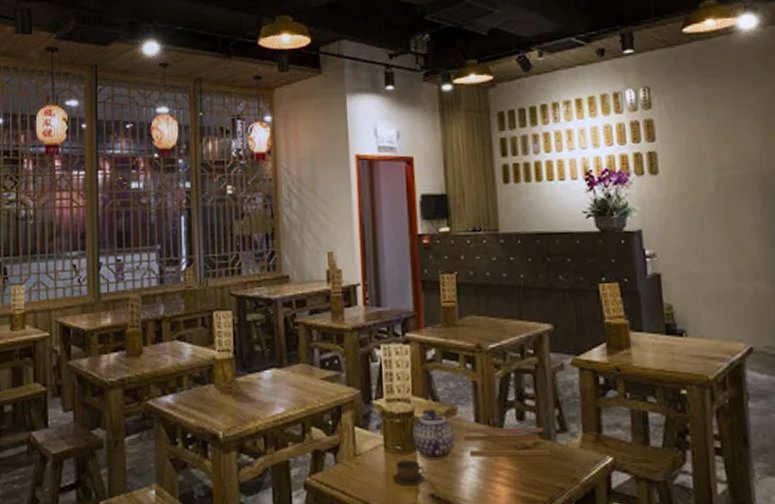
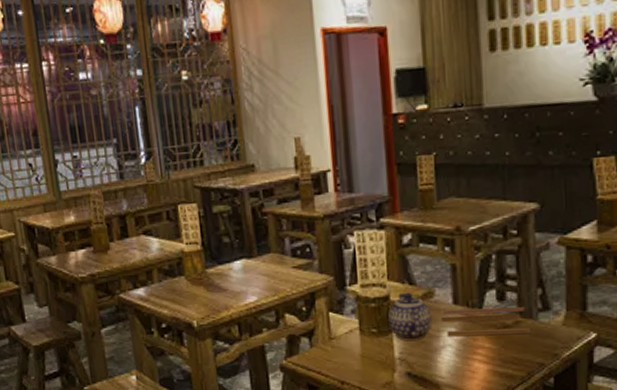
teacup: present [393,459,425,486] -> none [369,341,402,366]

